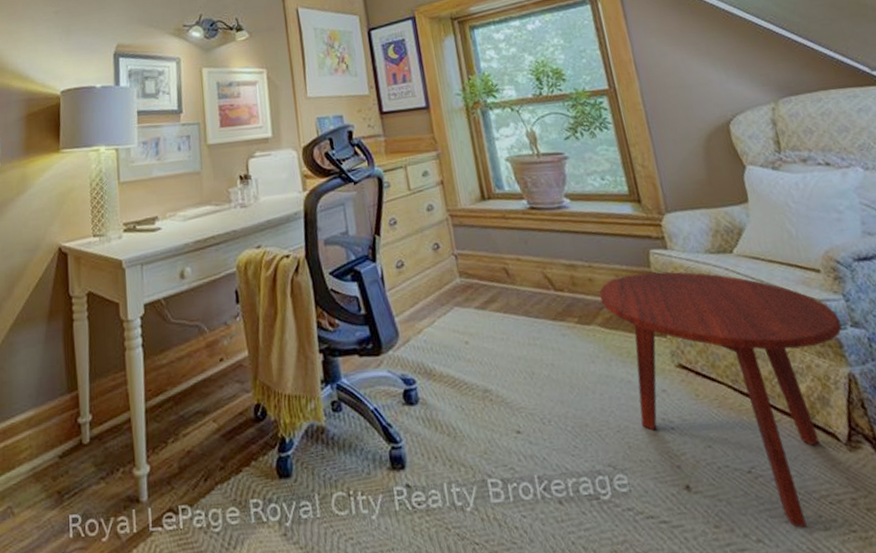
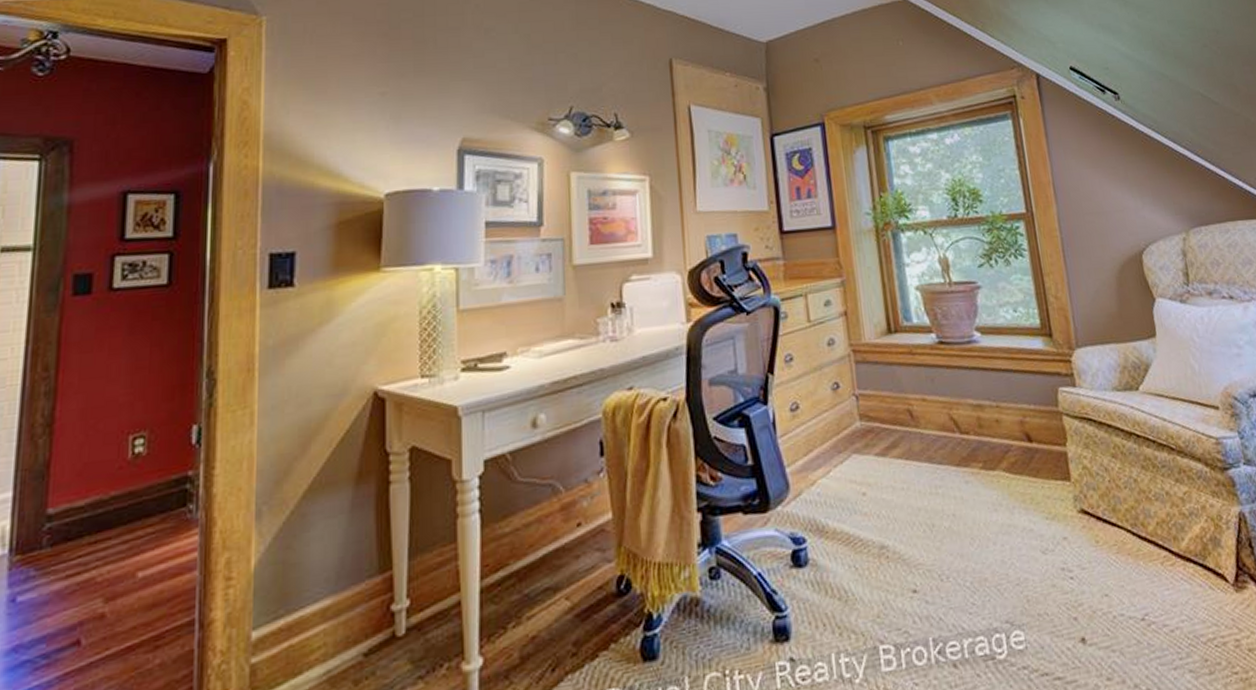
side table: present [599,271,842,528] -> none [1005,411,1236,674]

